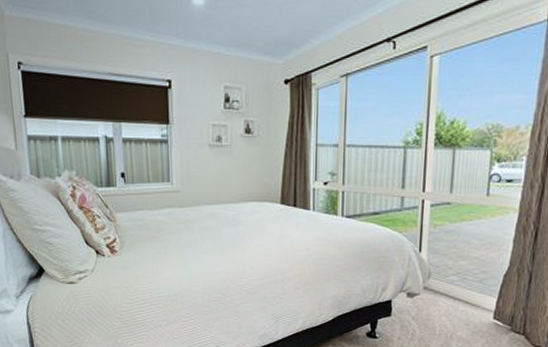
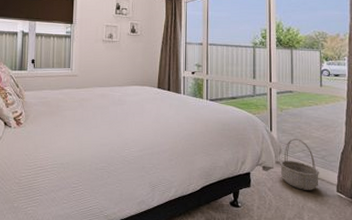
basket: none [428,260,475,318] -> present [280,139,319,190]

